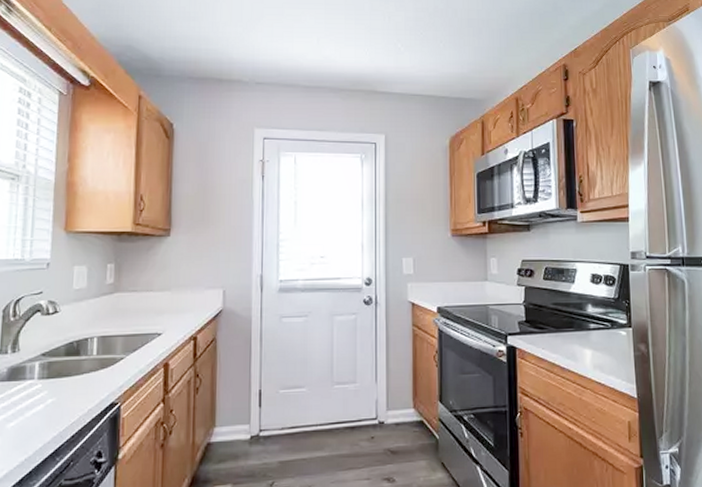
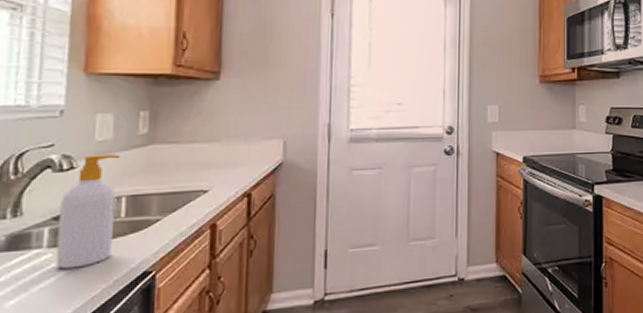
soap bottle: none [44,301,92,398] -> present [56,154,120,269]

